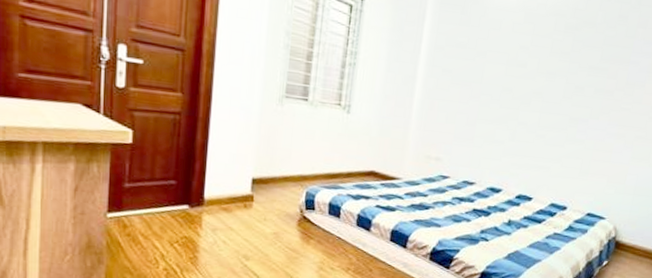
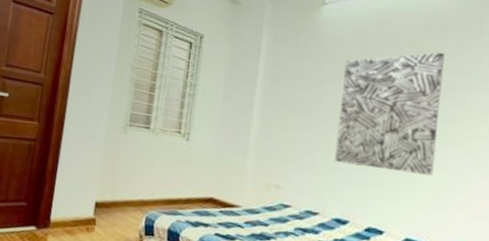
wall art: none [493,23,604,146] -> present [335,52,445,176]

